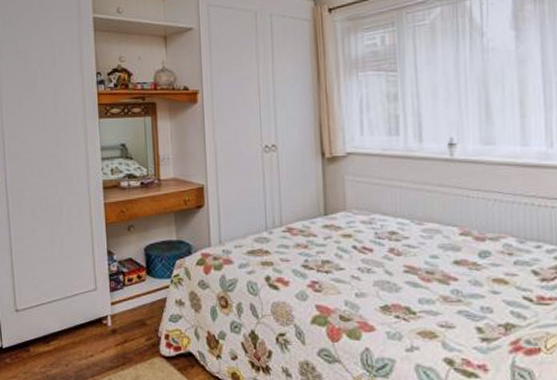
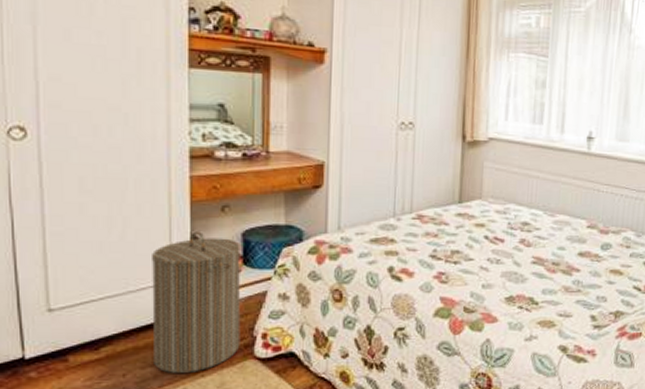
laundry hamper: none [81,248,149,366] -> present [152,231,241,373]

